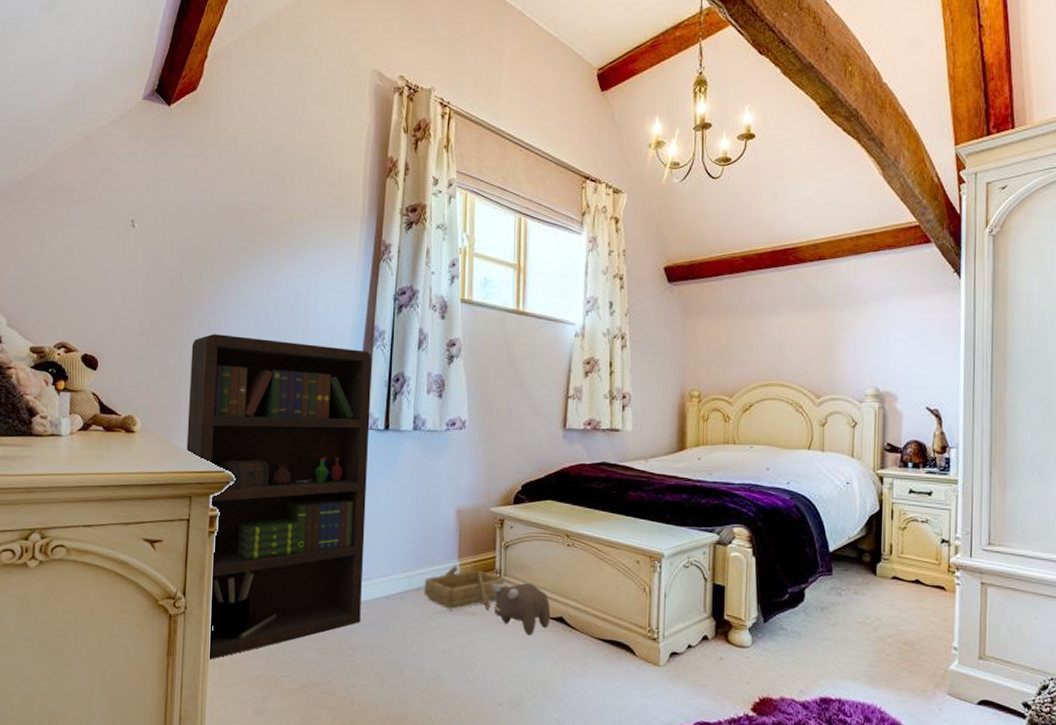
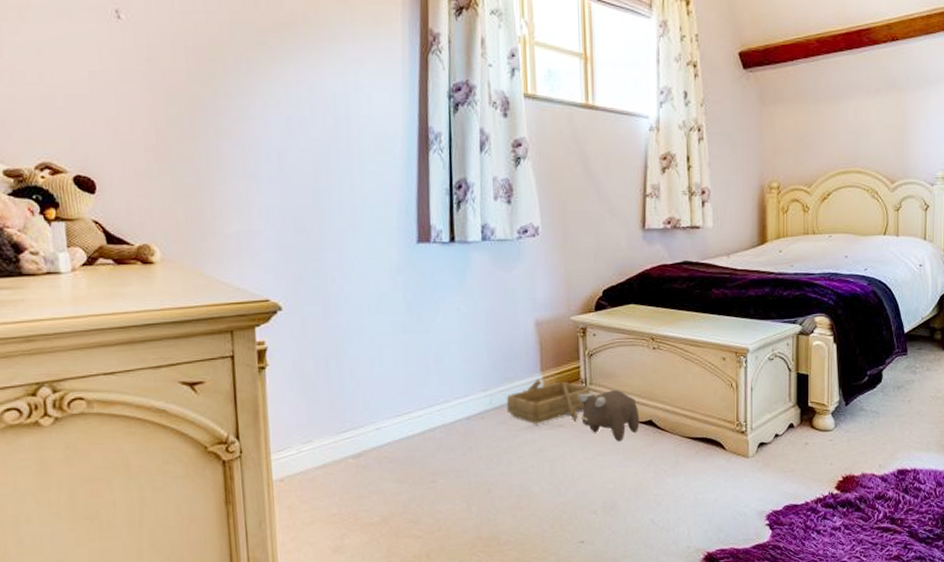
bookcase: present [186,333,372,660] -> none [212,143,441,504]

